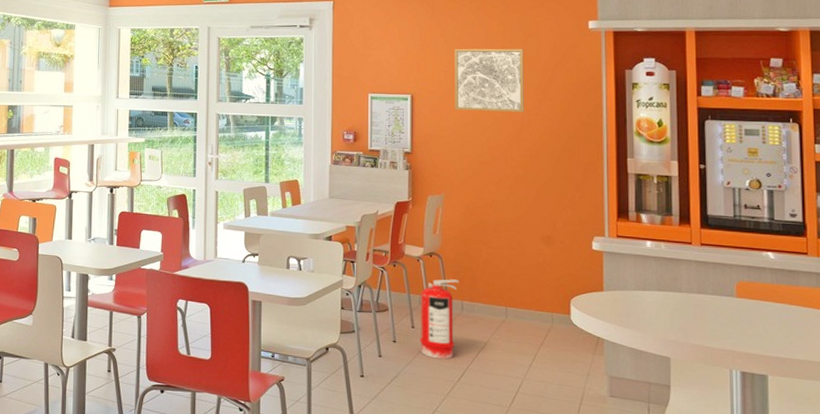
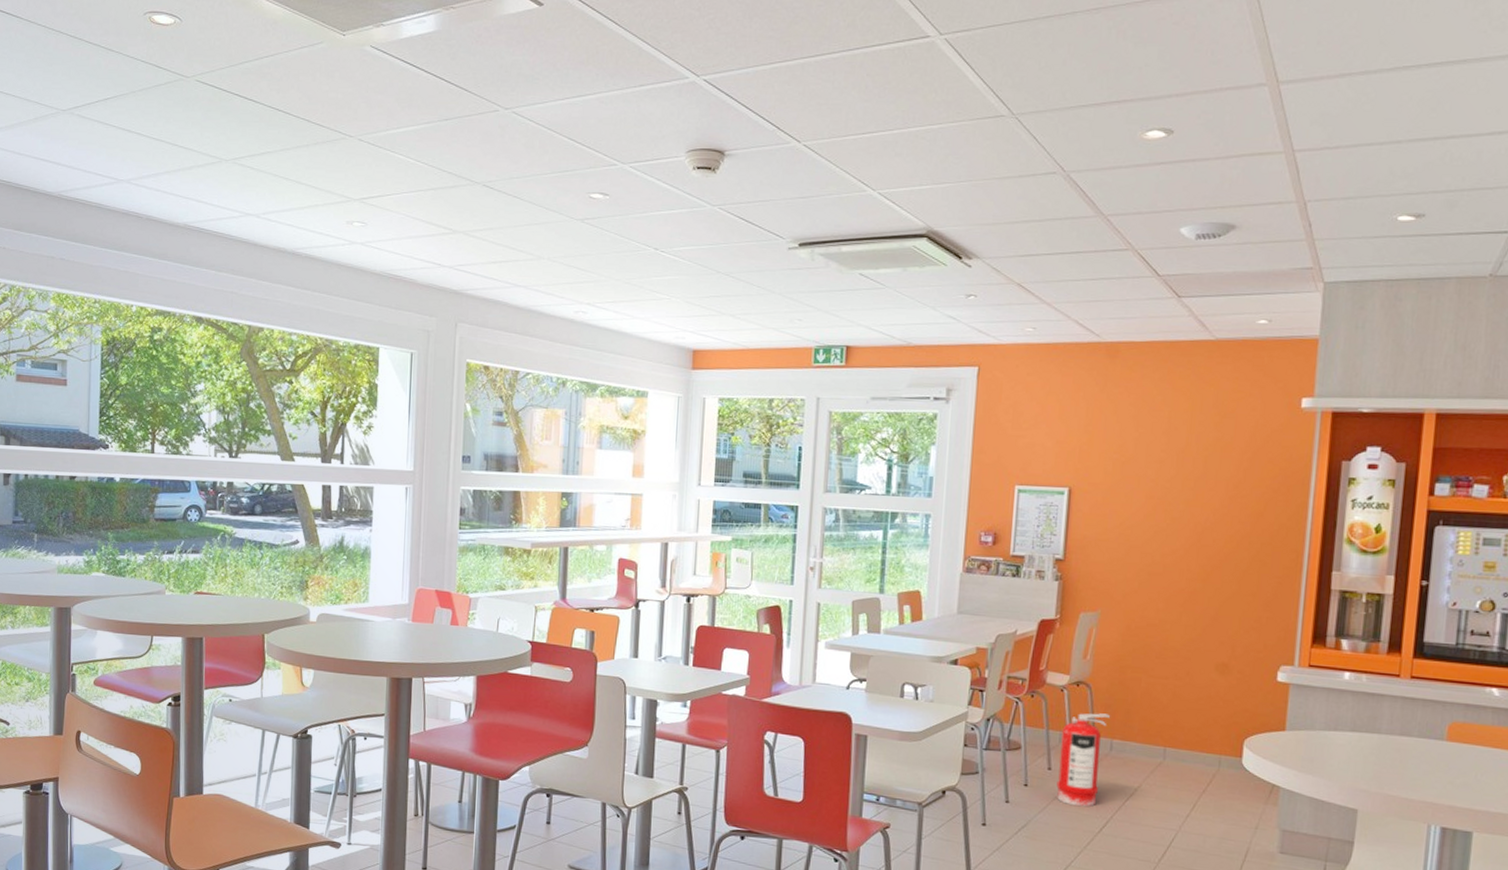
wall art: present [455,48,524,113] -> none [1122,430,1216,512]

